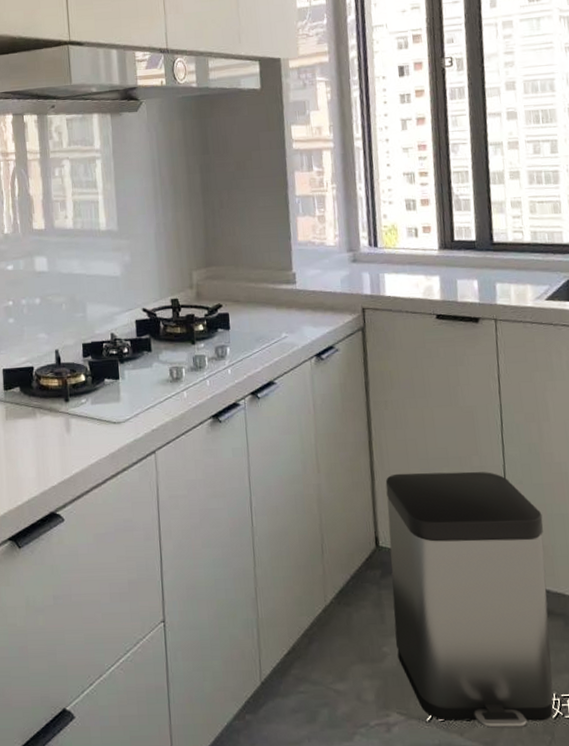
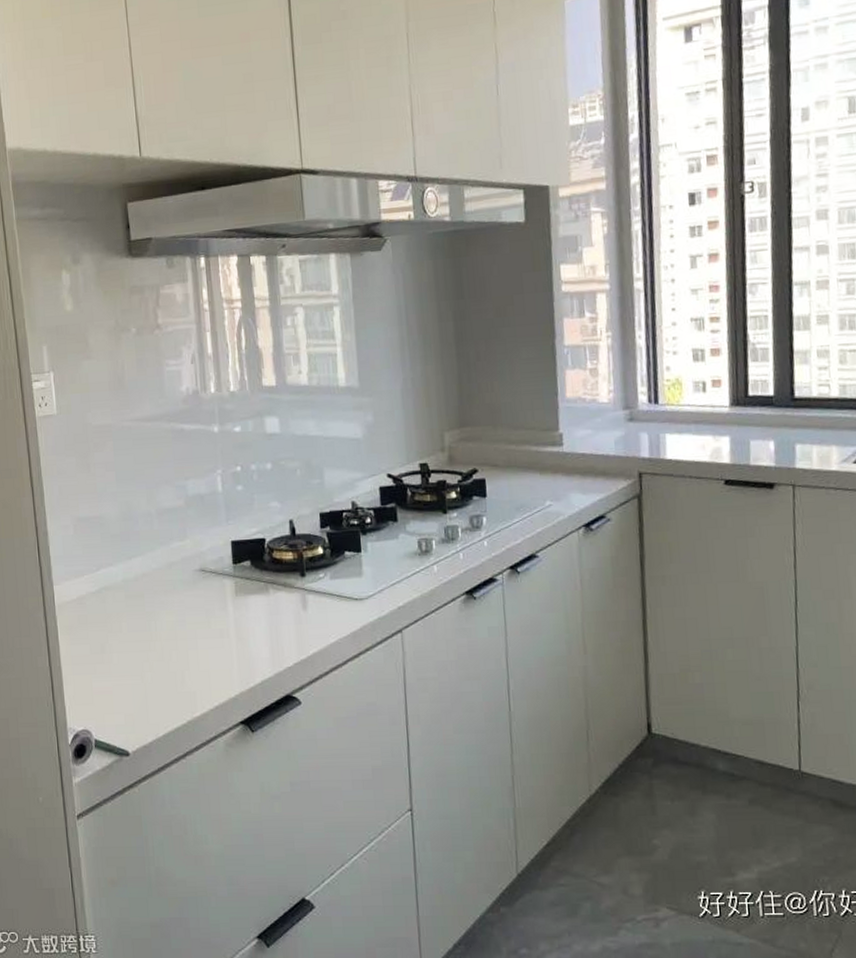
pedal bin: present [385,471,554,729] -> none [660,653,843,926]

